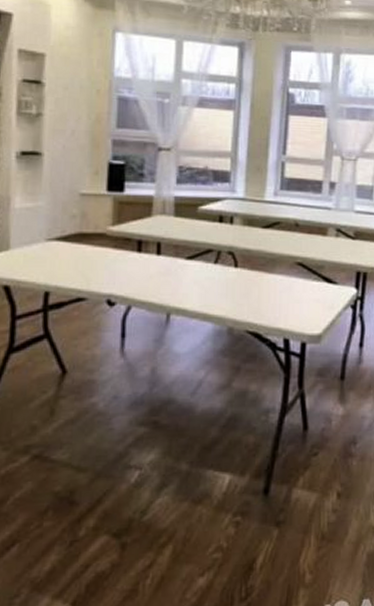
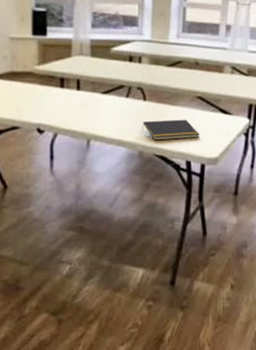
notepad: none [231,289,301,314] -> present [141,119,201,141]

